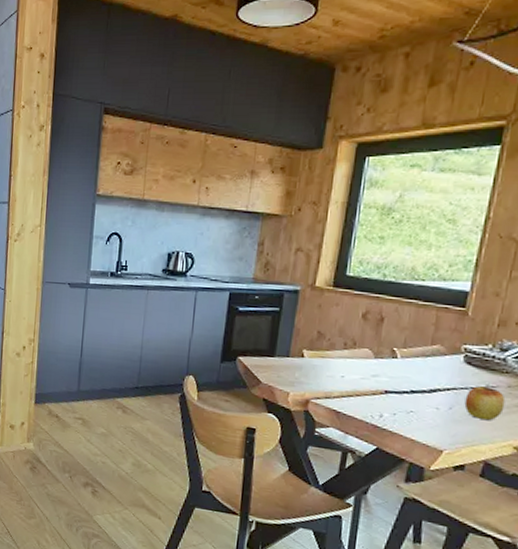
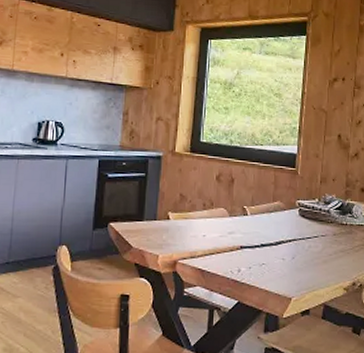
apple: present [464,384,506,421] -> none [303,234,333,267]

